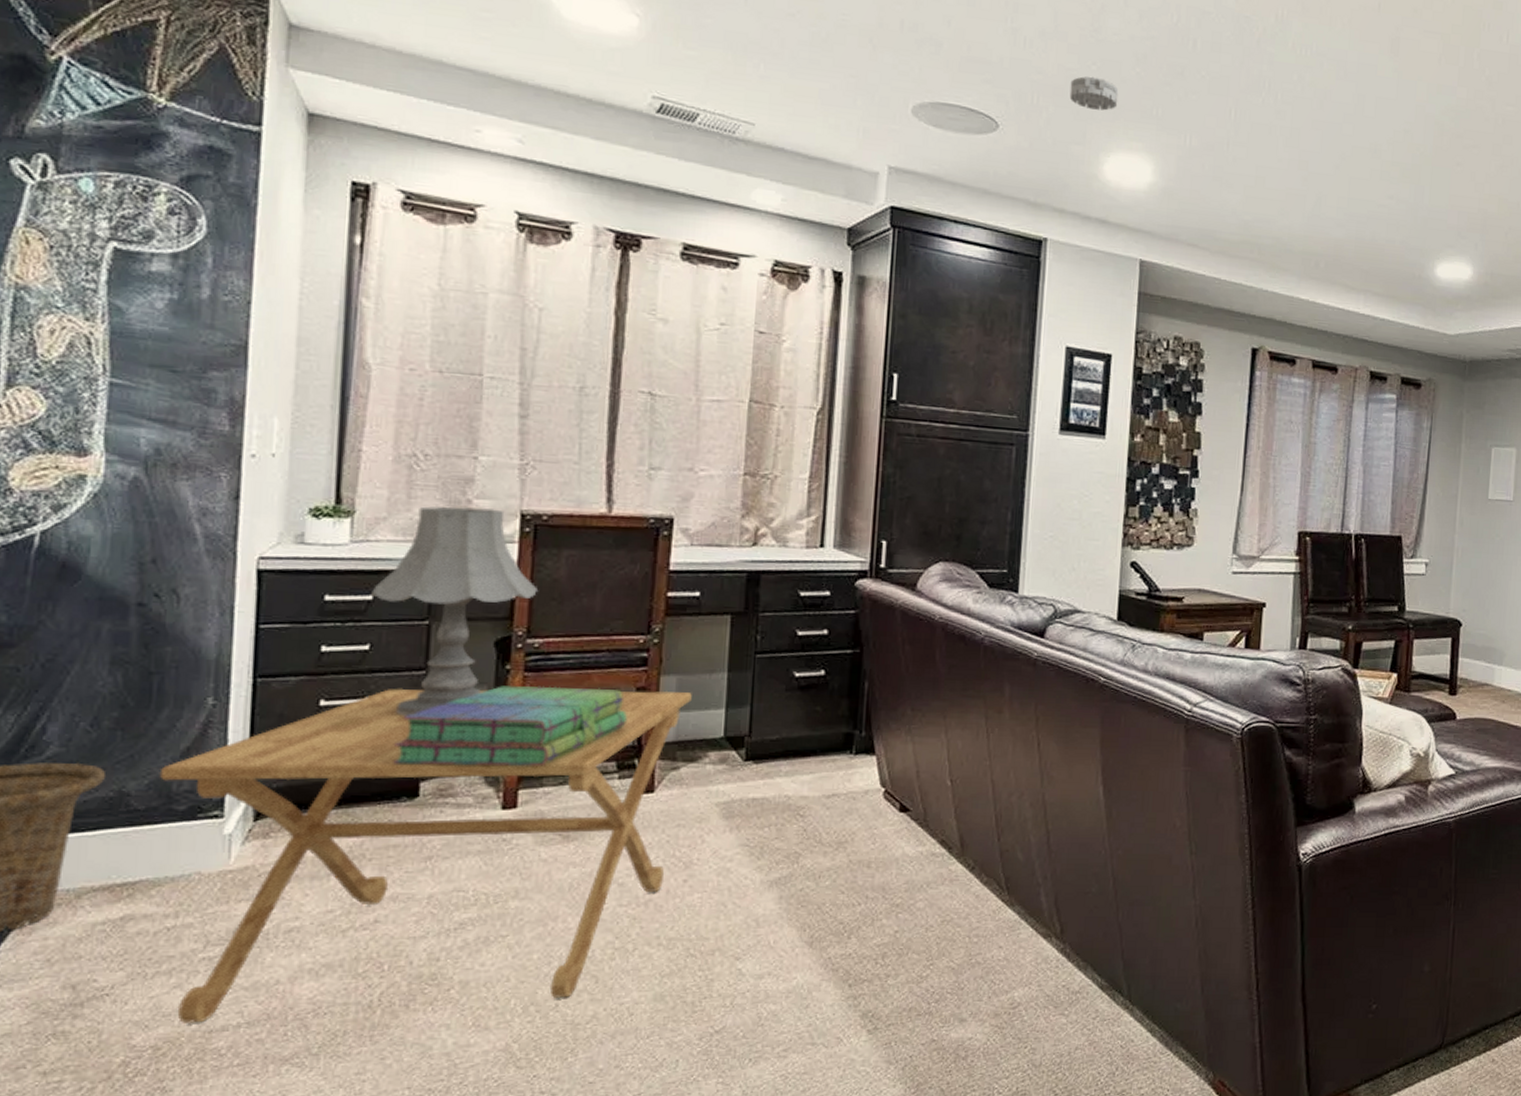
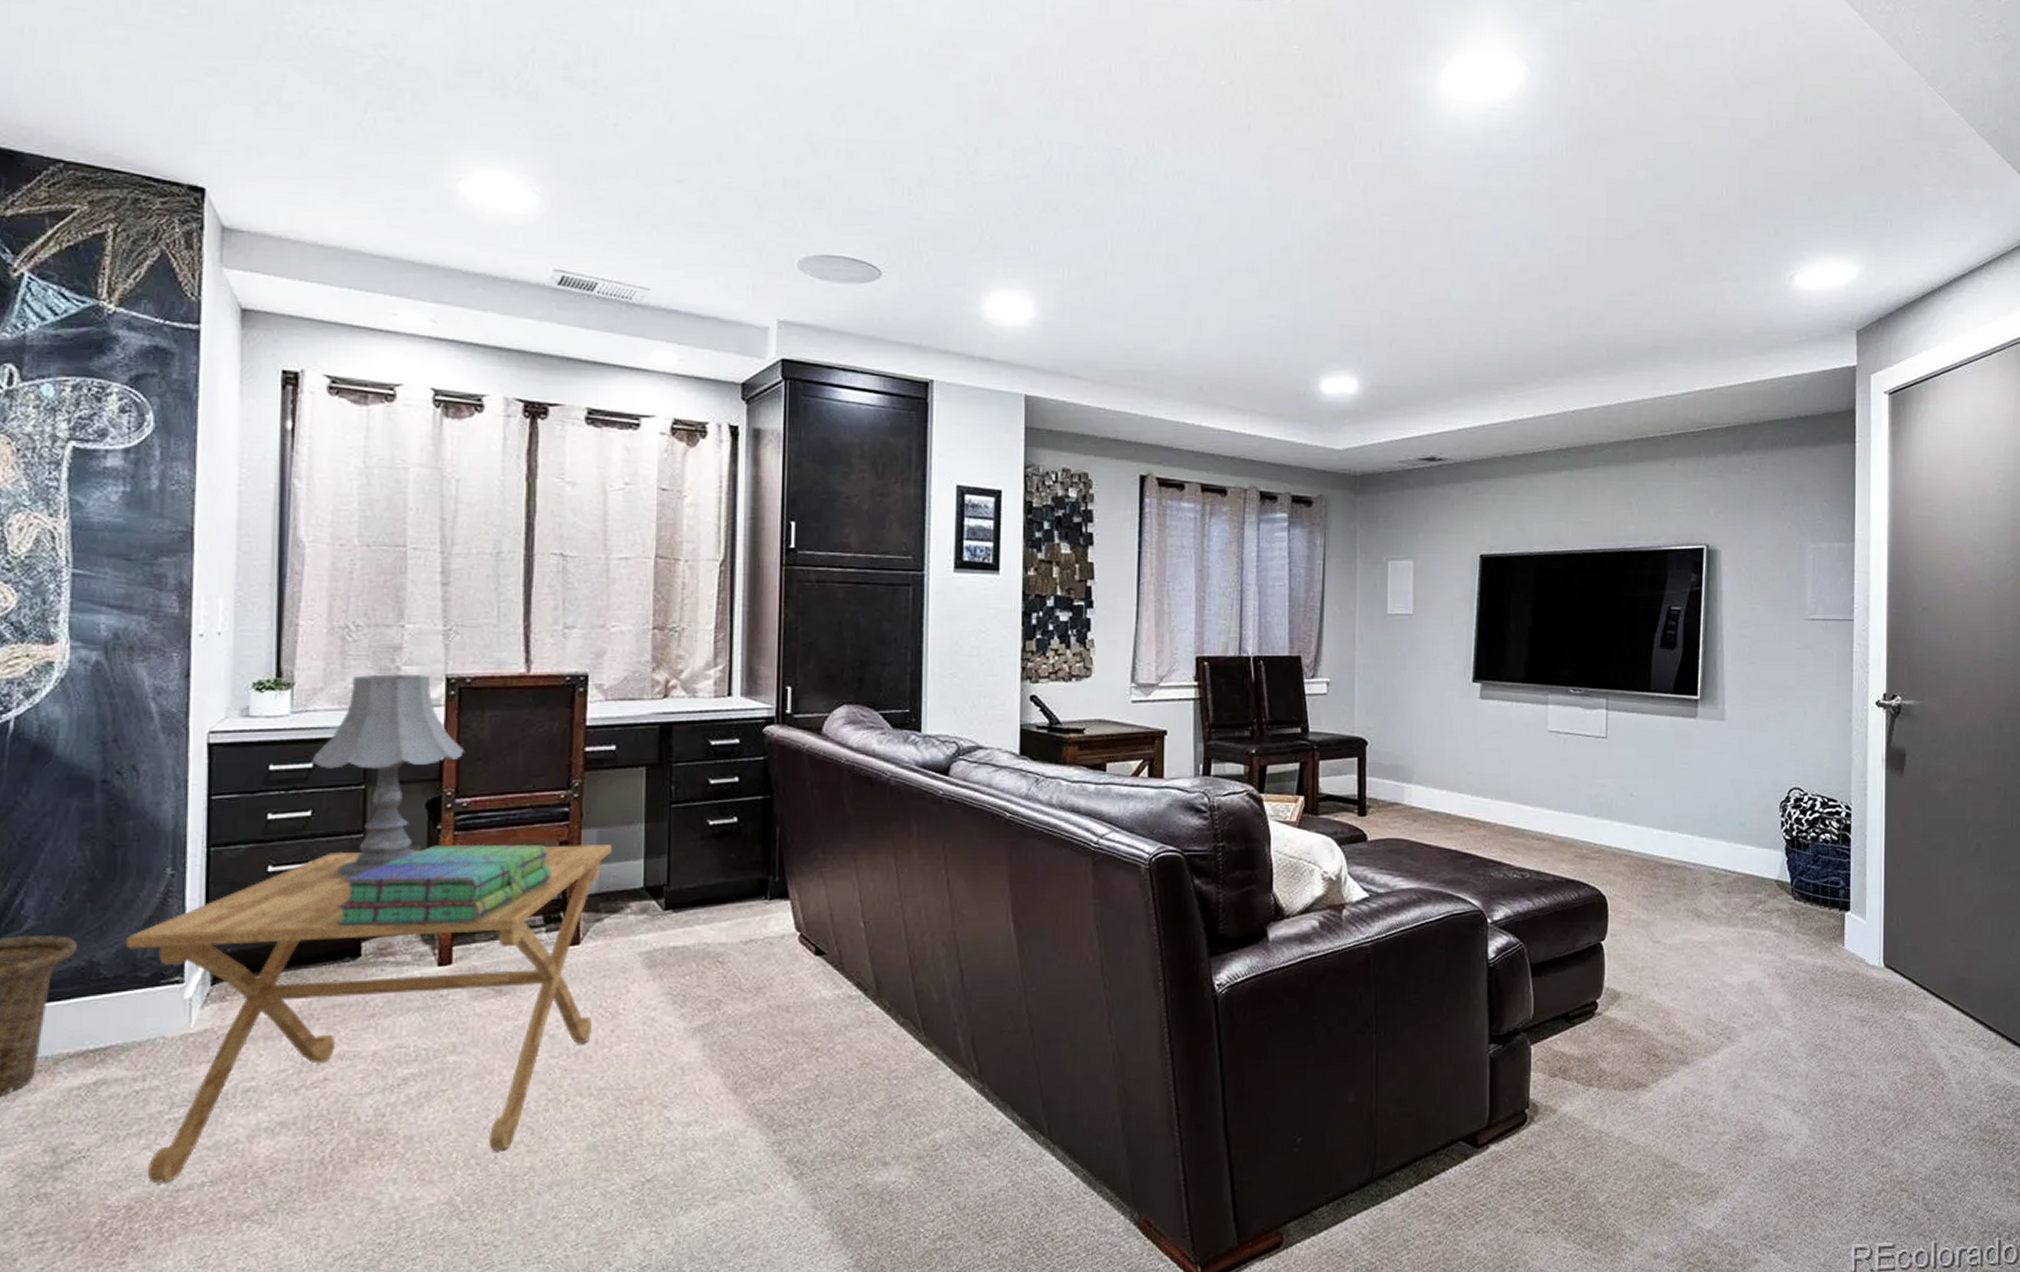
smoke detector: present [1069,76,1119,111] -> none [948,218,996,251]

